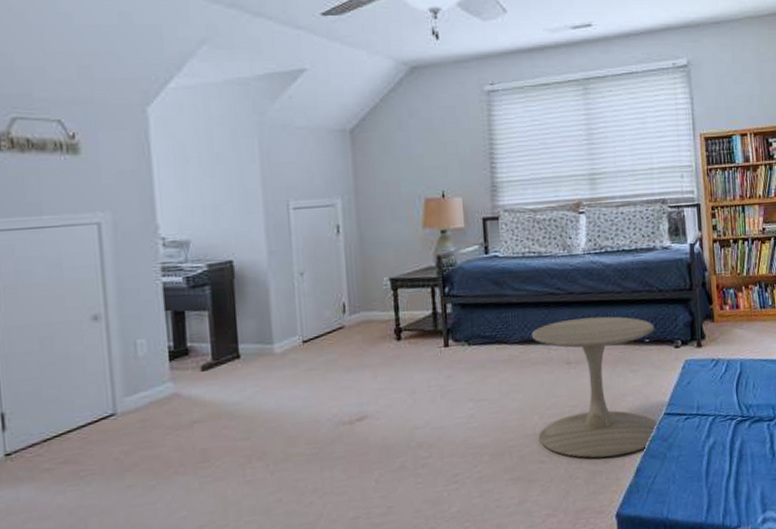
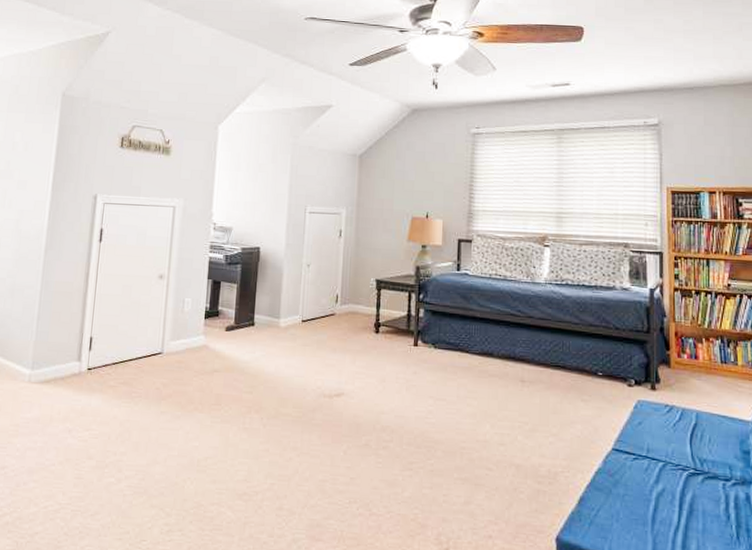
side table: present [531,316,659,458] -> none [489,341,609,481]

